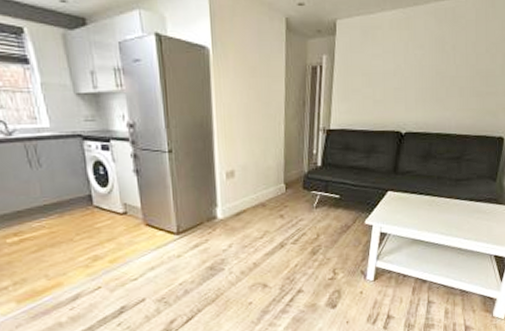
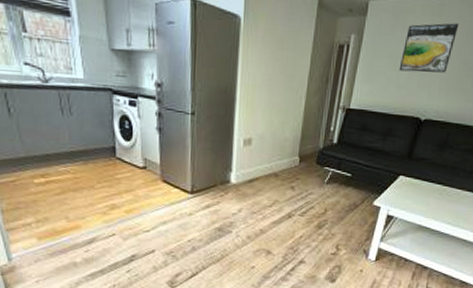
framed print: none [374,35,427,87] -> present [399,23,459,73]

